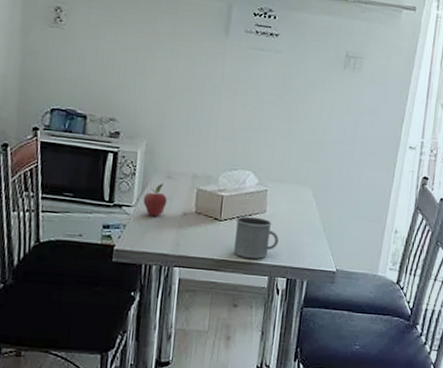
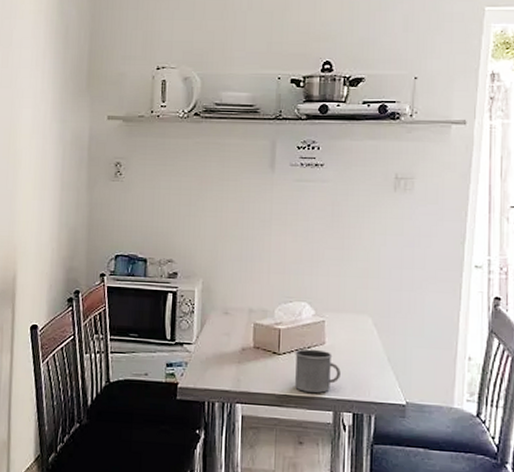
fruit: present [143,183,167,217] -> none [202,319,226,353]

